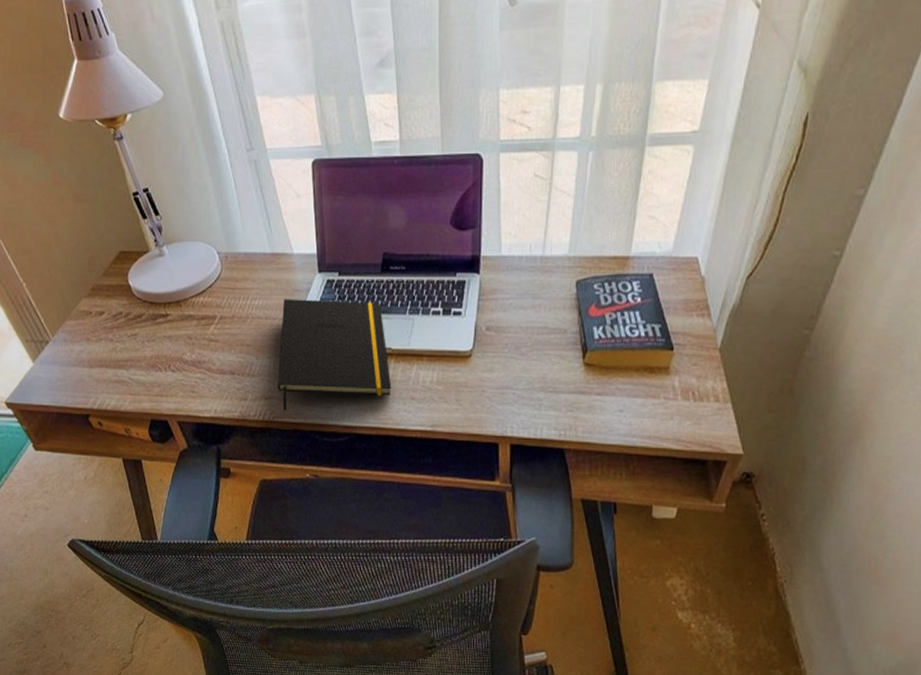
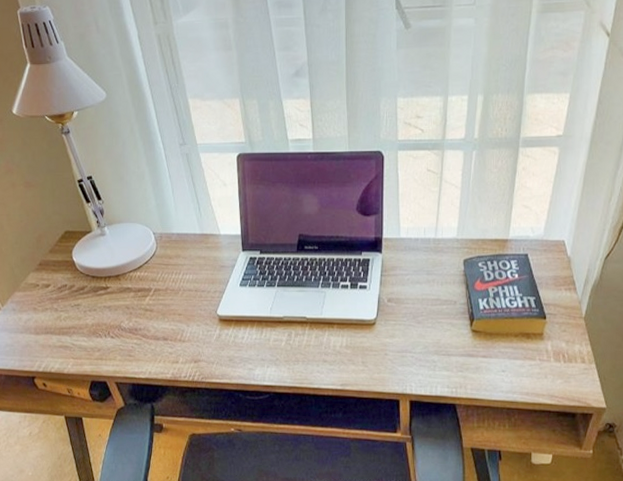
notepad: present [277,299,392,411] -> none [205,274,307,373]

